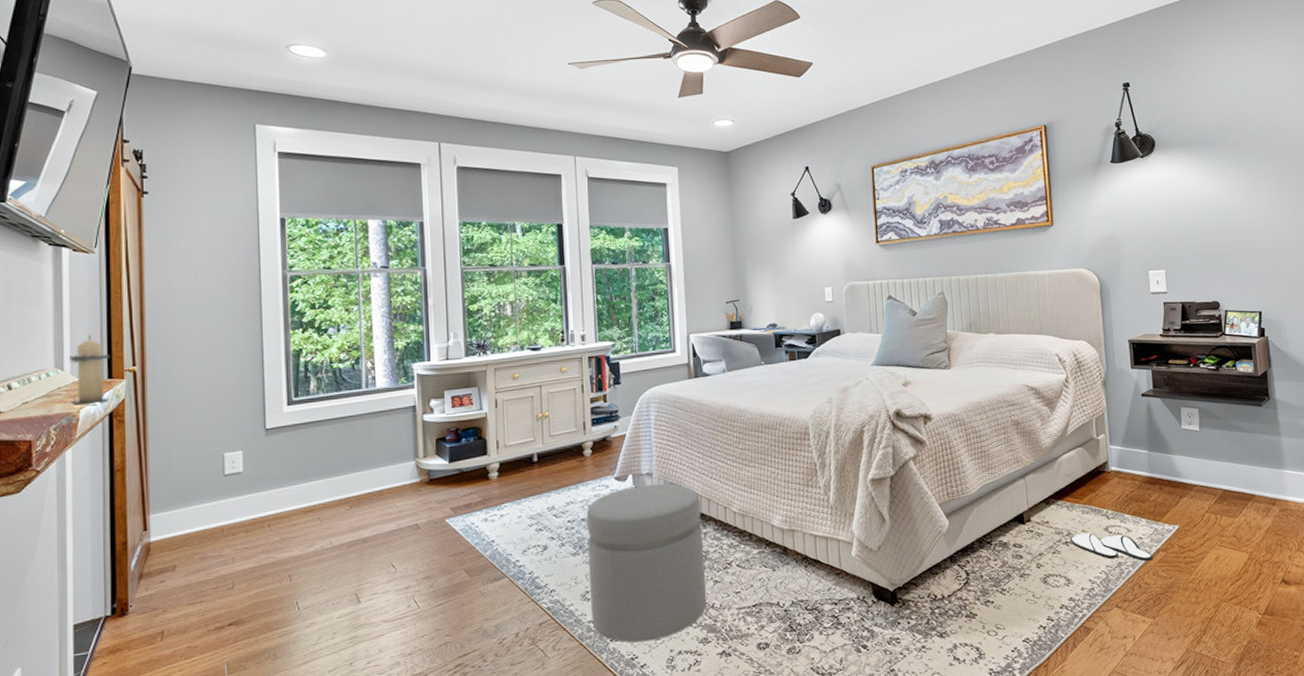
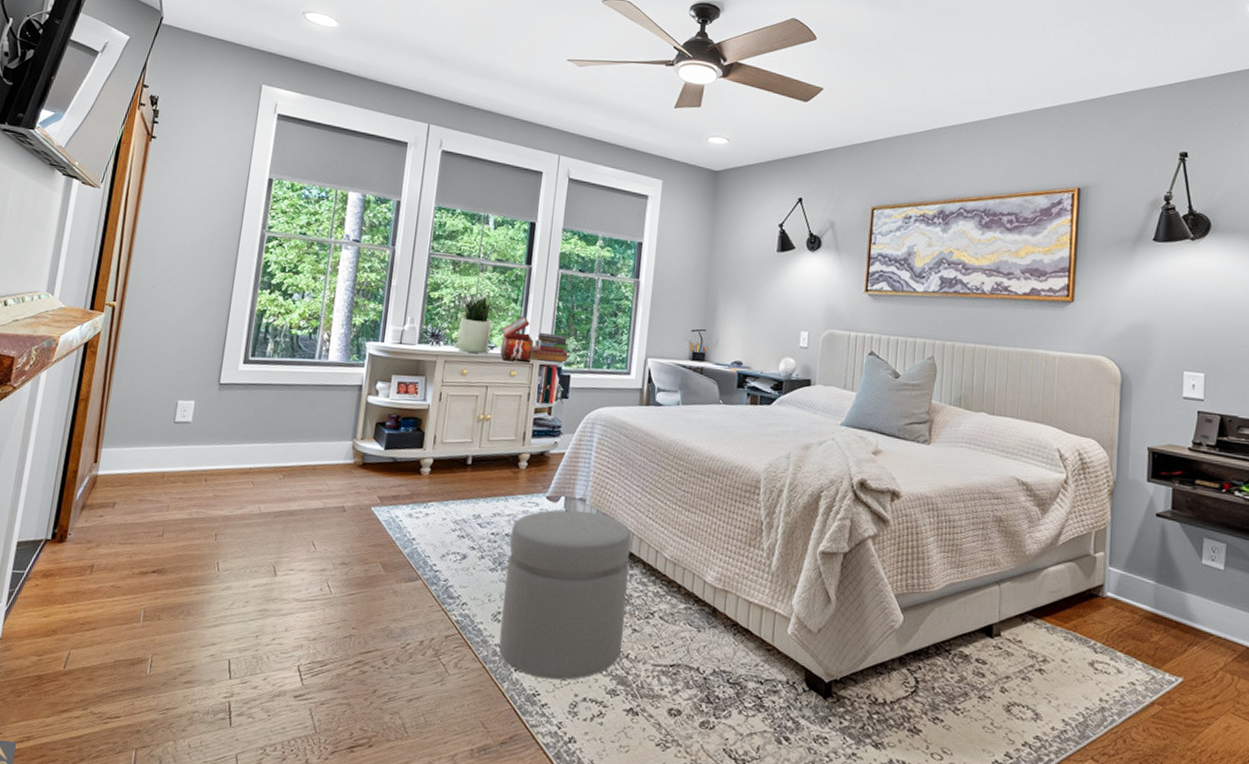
candle: present [69,334,110,406] -> none [54,264,96,333]
planter: none [500,302,539,357] -> present [453,295,493,354]
decorative box: none [545,313,580,359] -> present [500,315,534,364]
books: none [577,326,614,353] -> present [530,332,569,363]
slippers: present [1069,533,1154,561] -> none [1045,662,1147,713]

